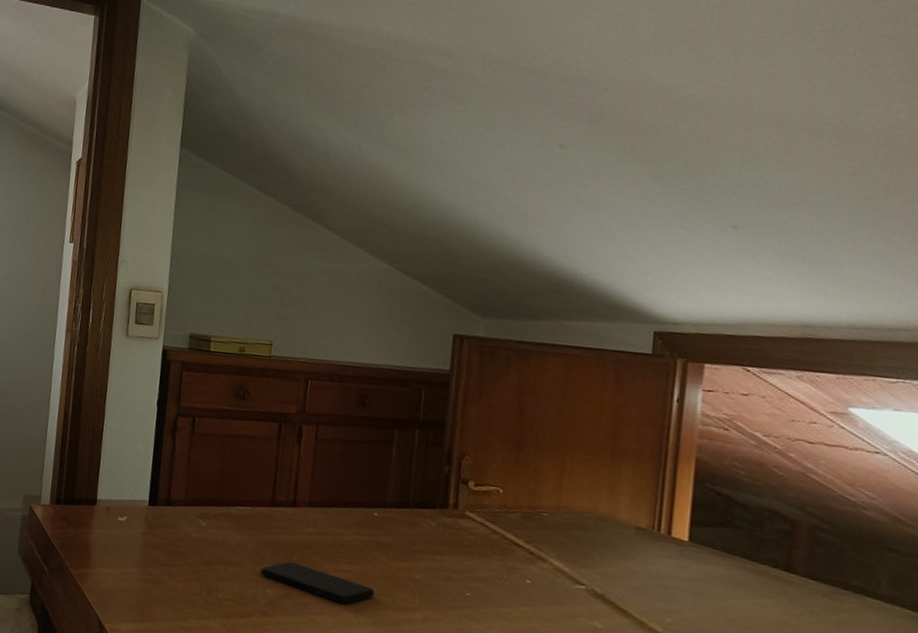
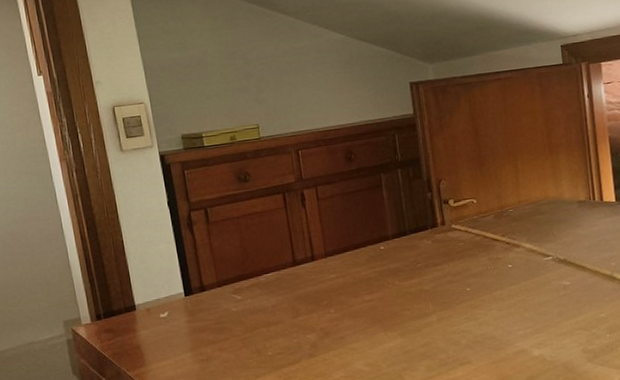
smartphone: present [260,561,375,604] -> none [298,306,396,328]

